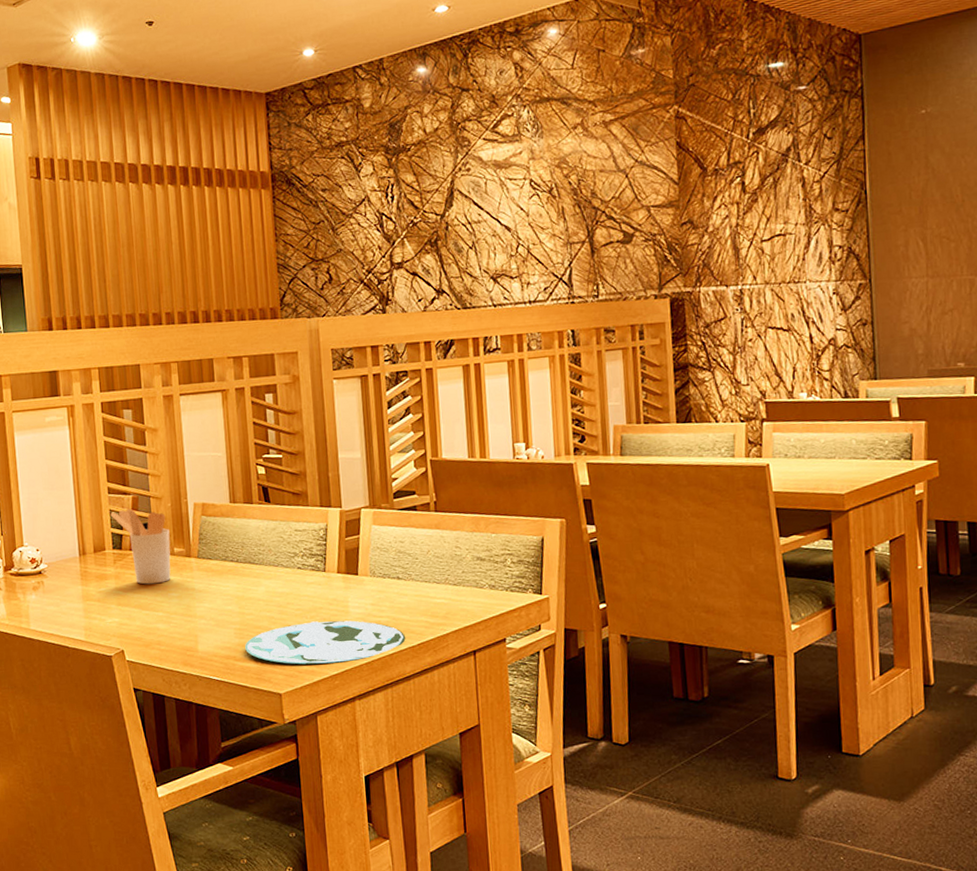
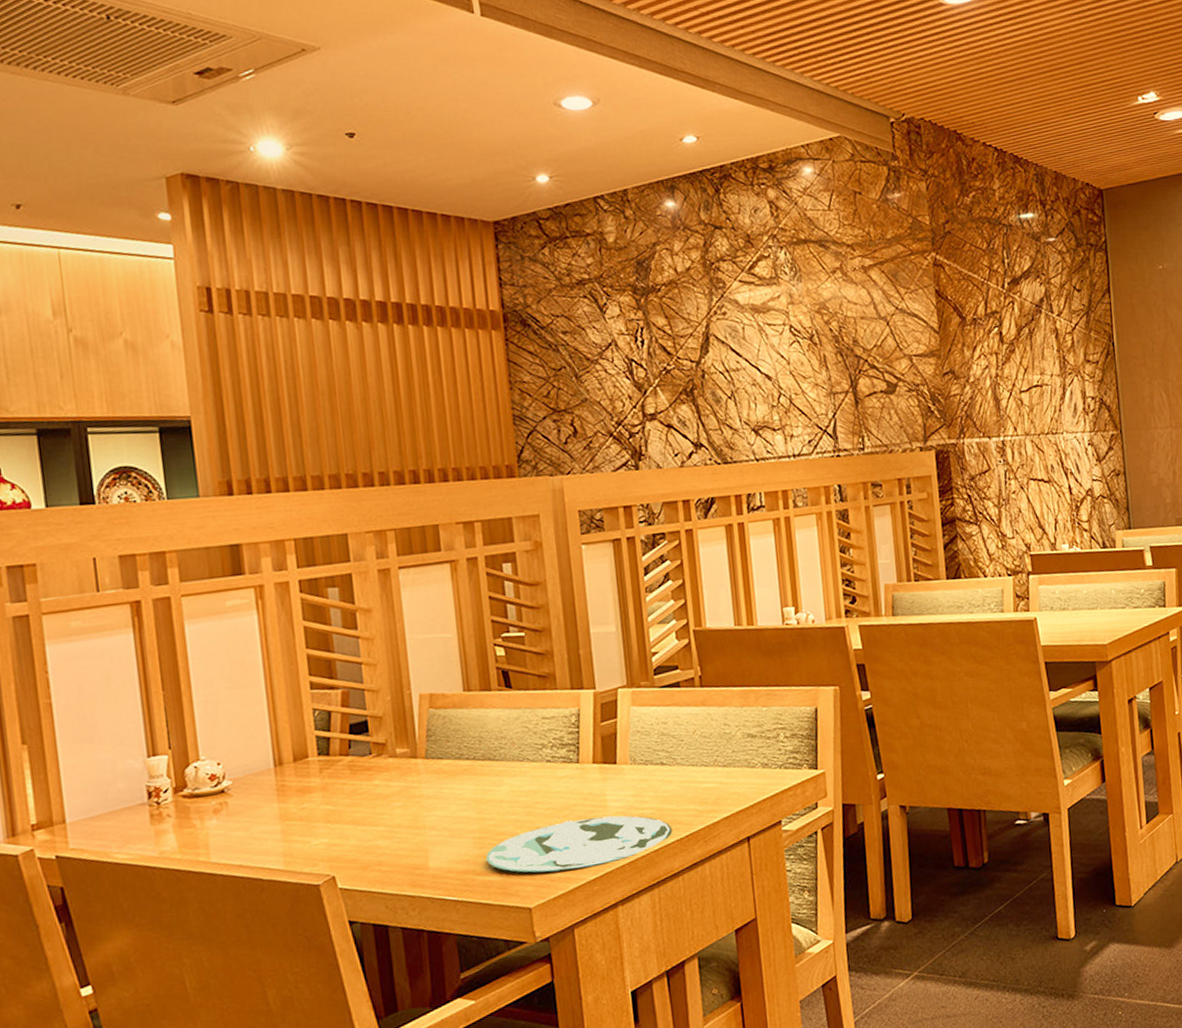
utensil holder: present [110,508,171,585] -> none [313,705,393,795]

